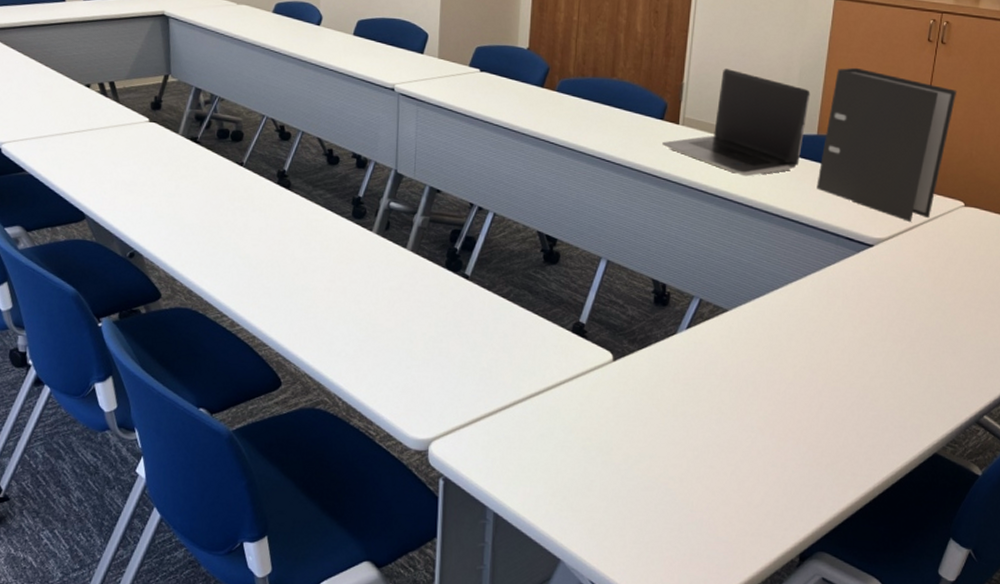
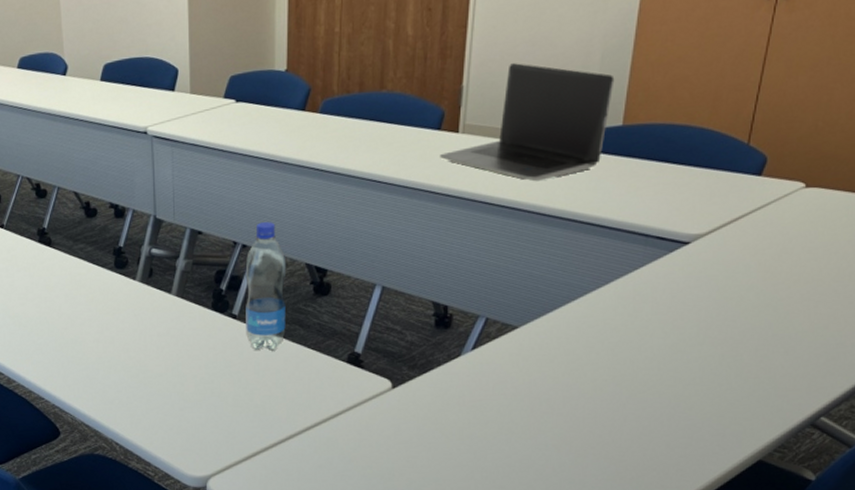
bottle: none [477,187,519,314] -> present [245,222,287,351]
binder: present [817,67,957,222] -> none [621,41,801,212]

